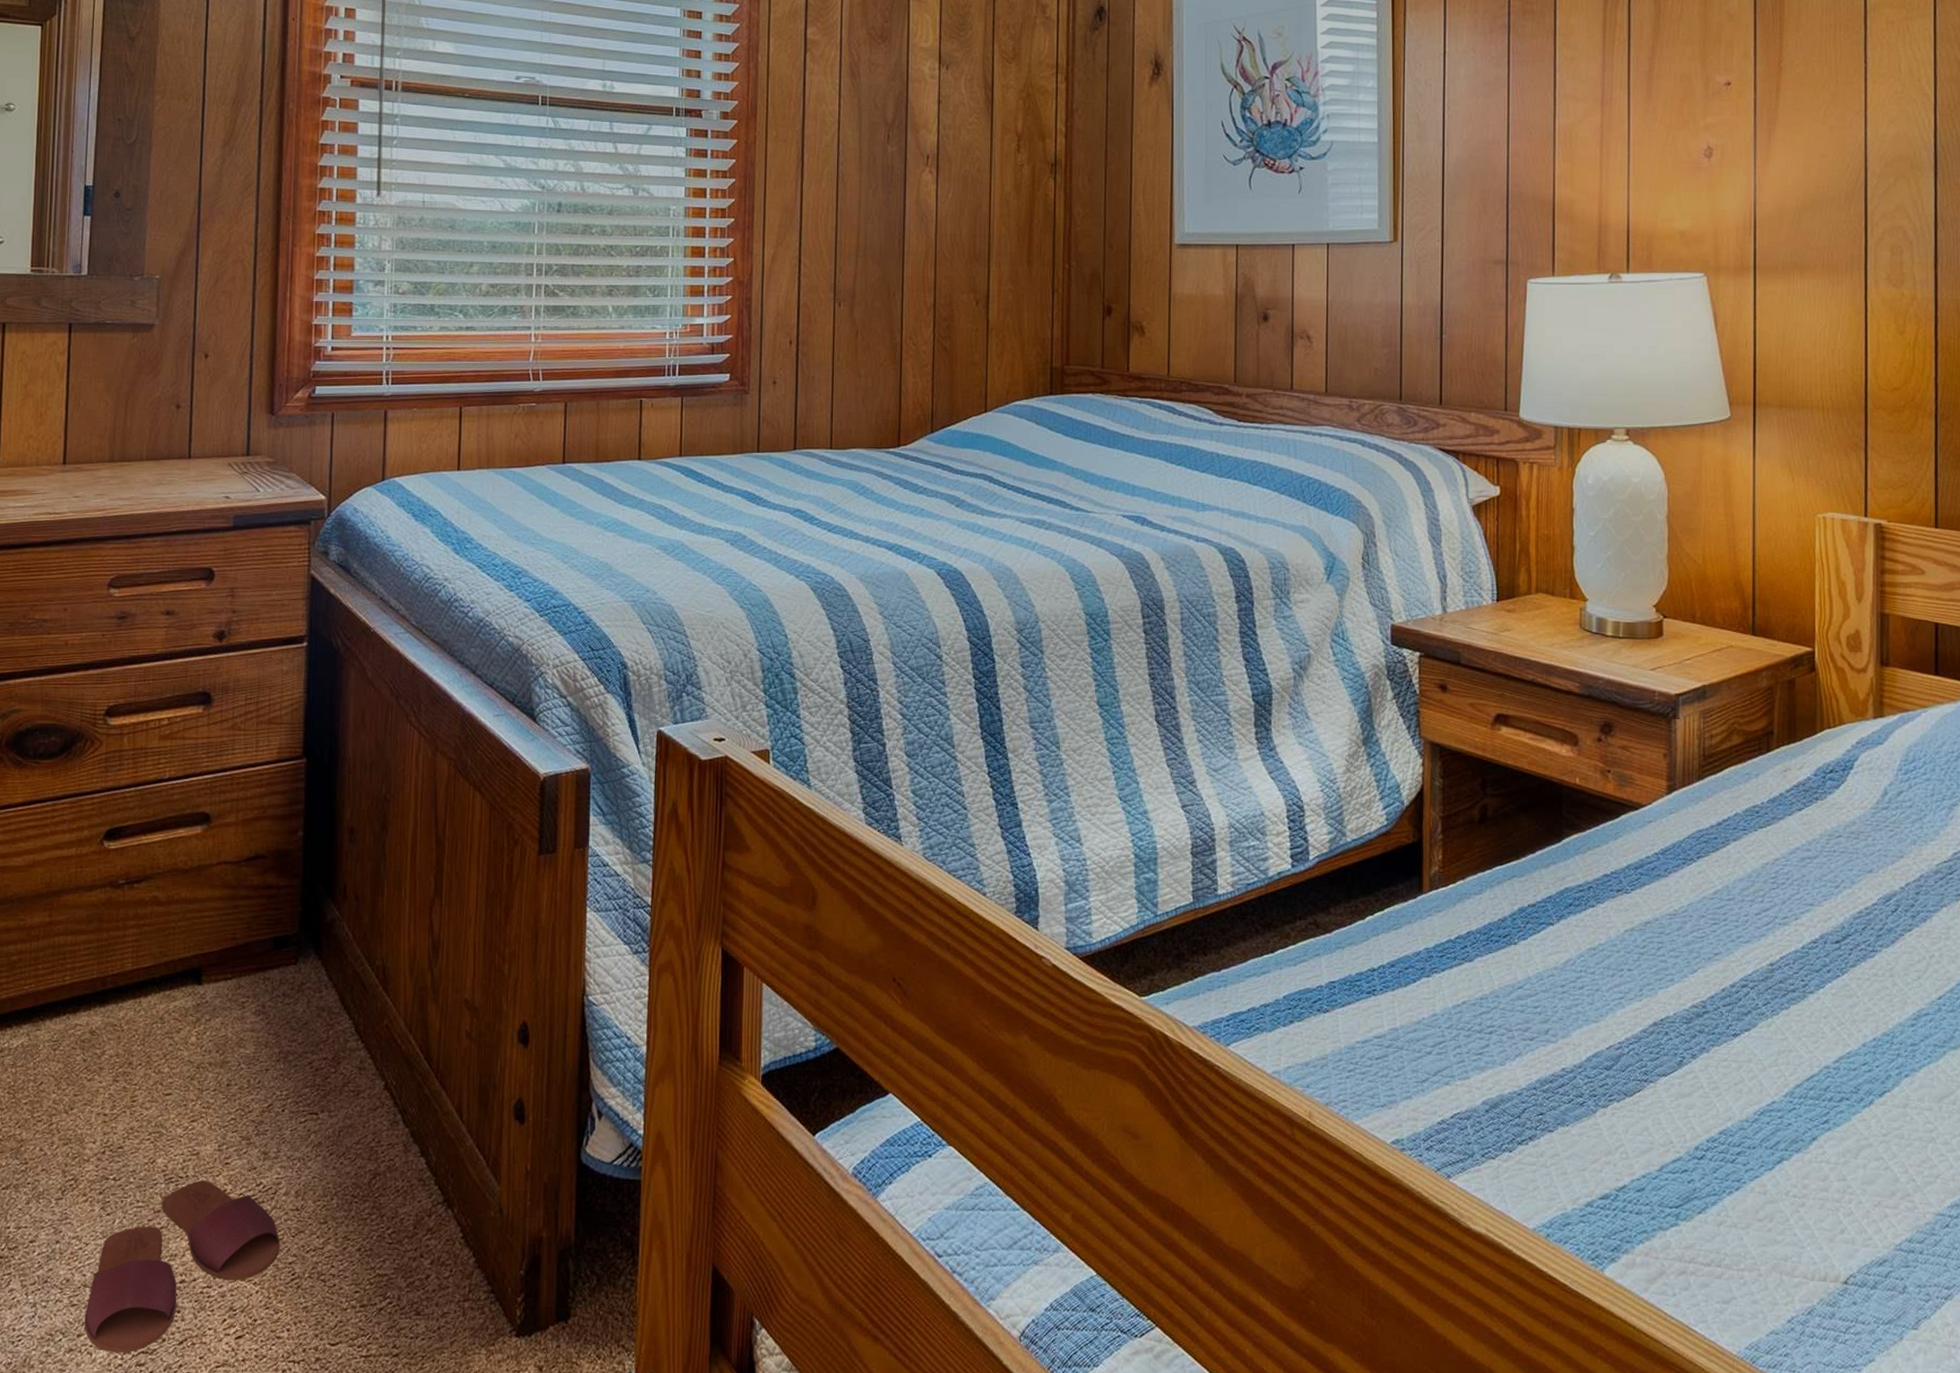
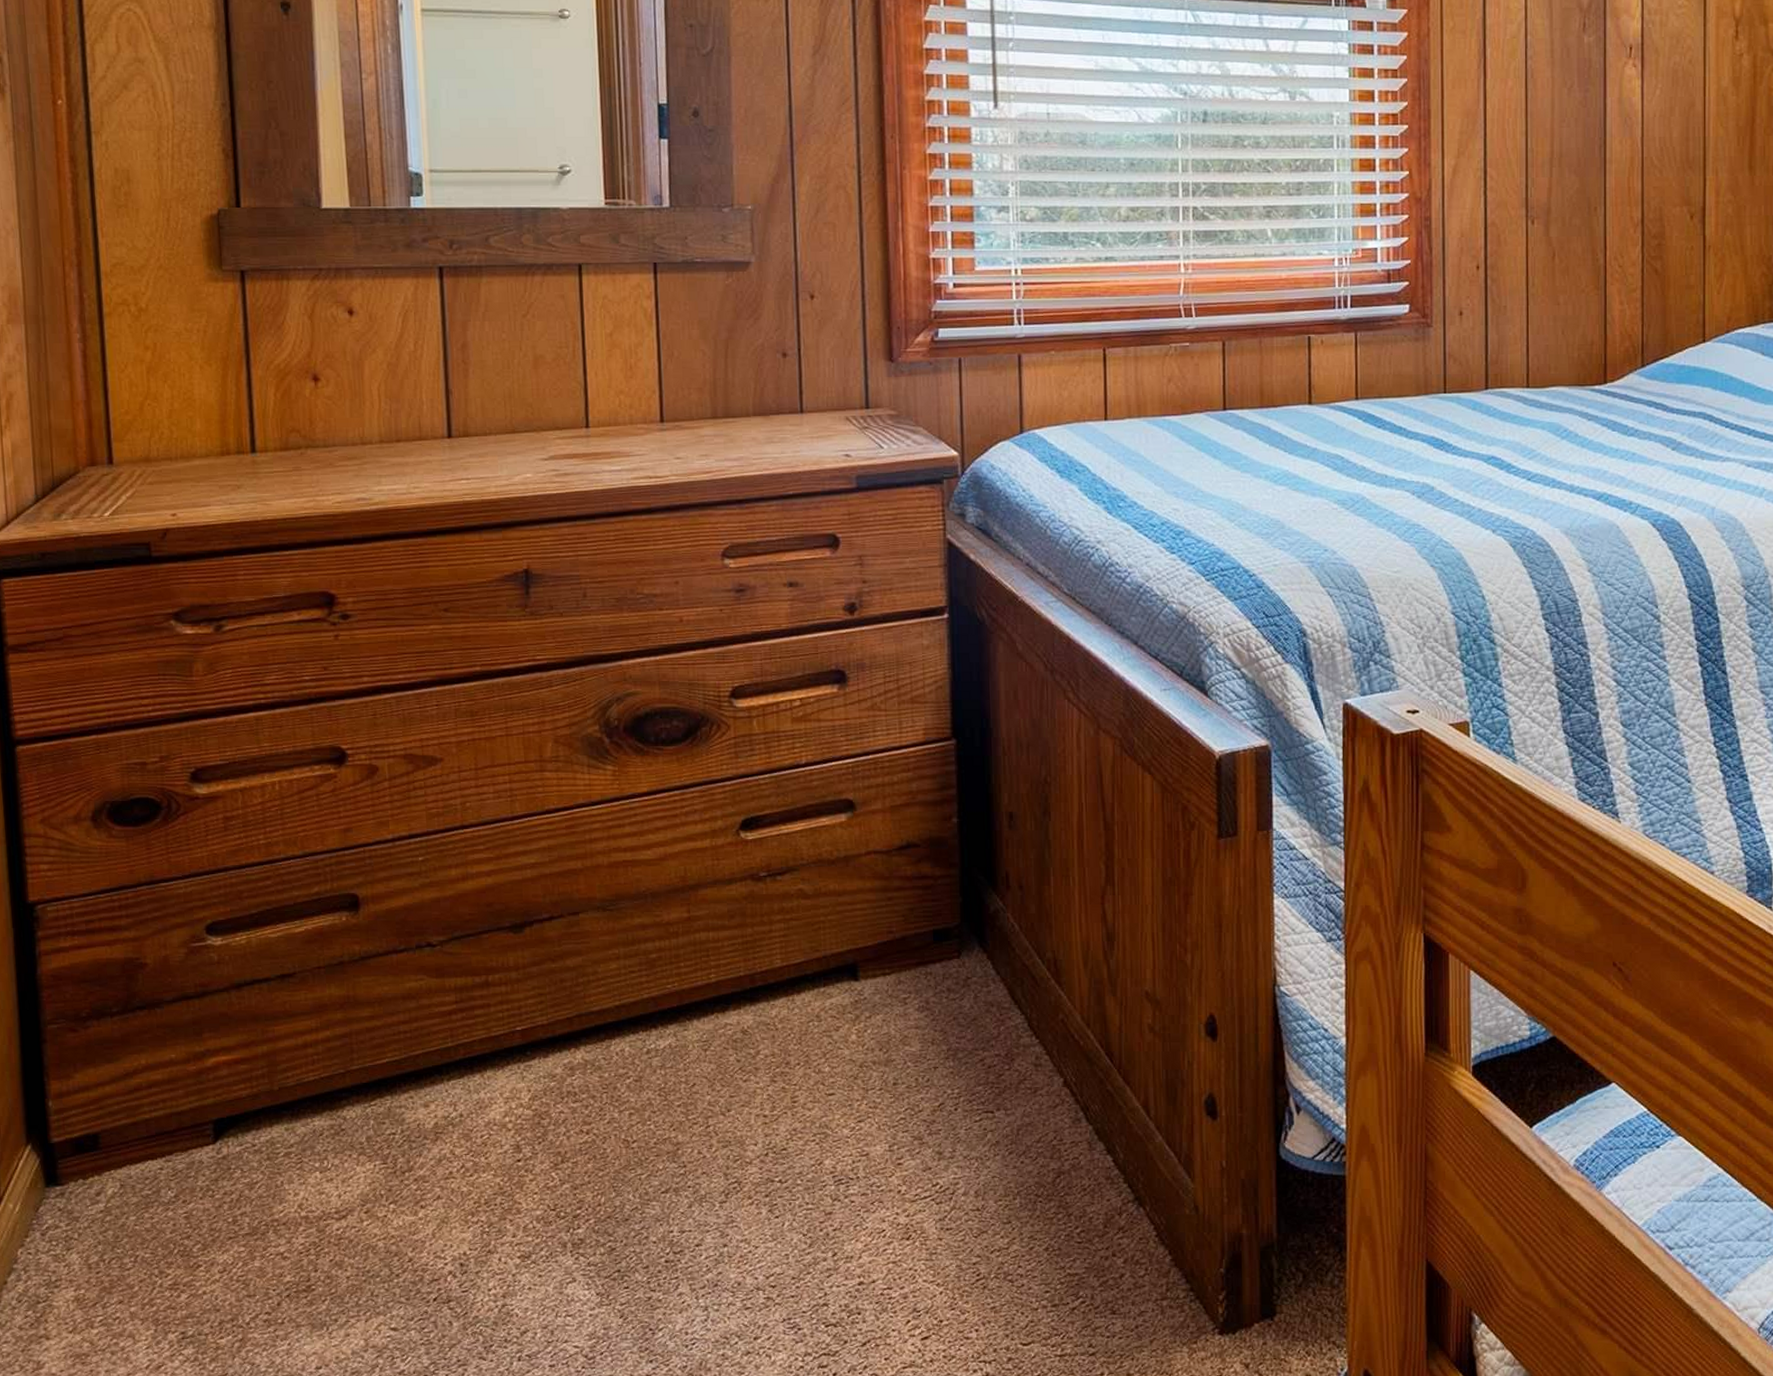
slippers: present [84,1180,281,1353] -> none [759,1182,963,1355]

